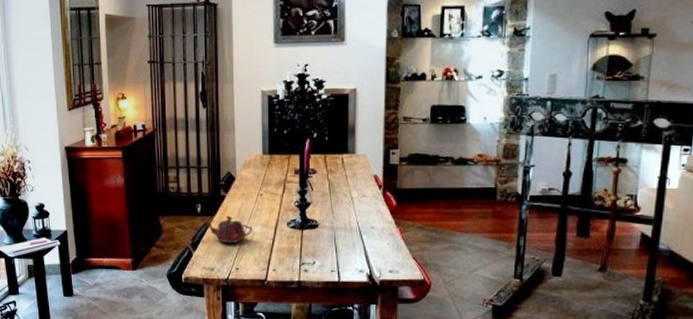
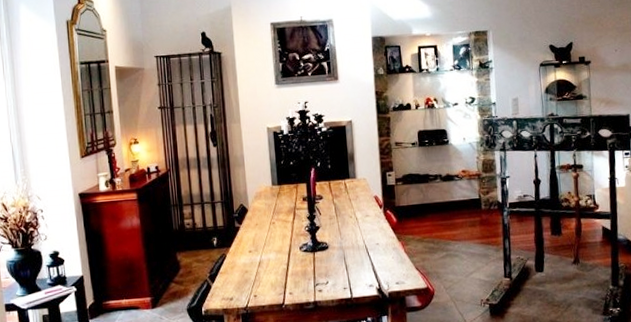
teapot: present [205,215,253,243] -> none [222,245,268,272]

